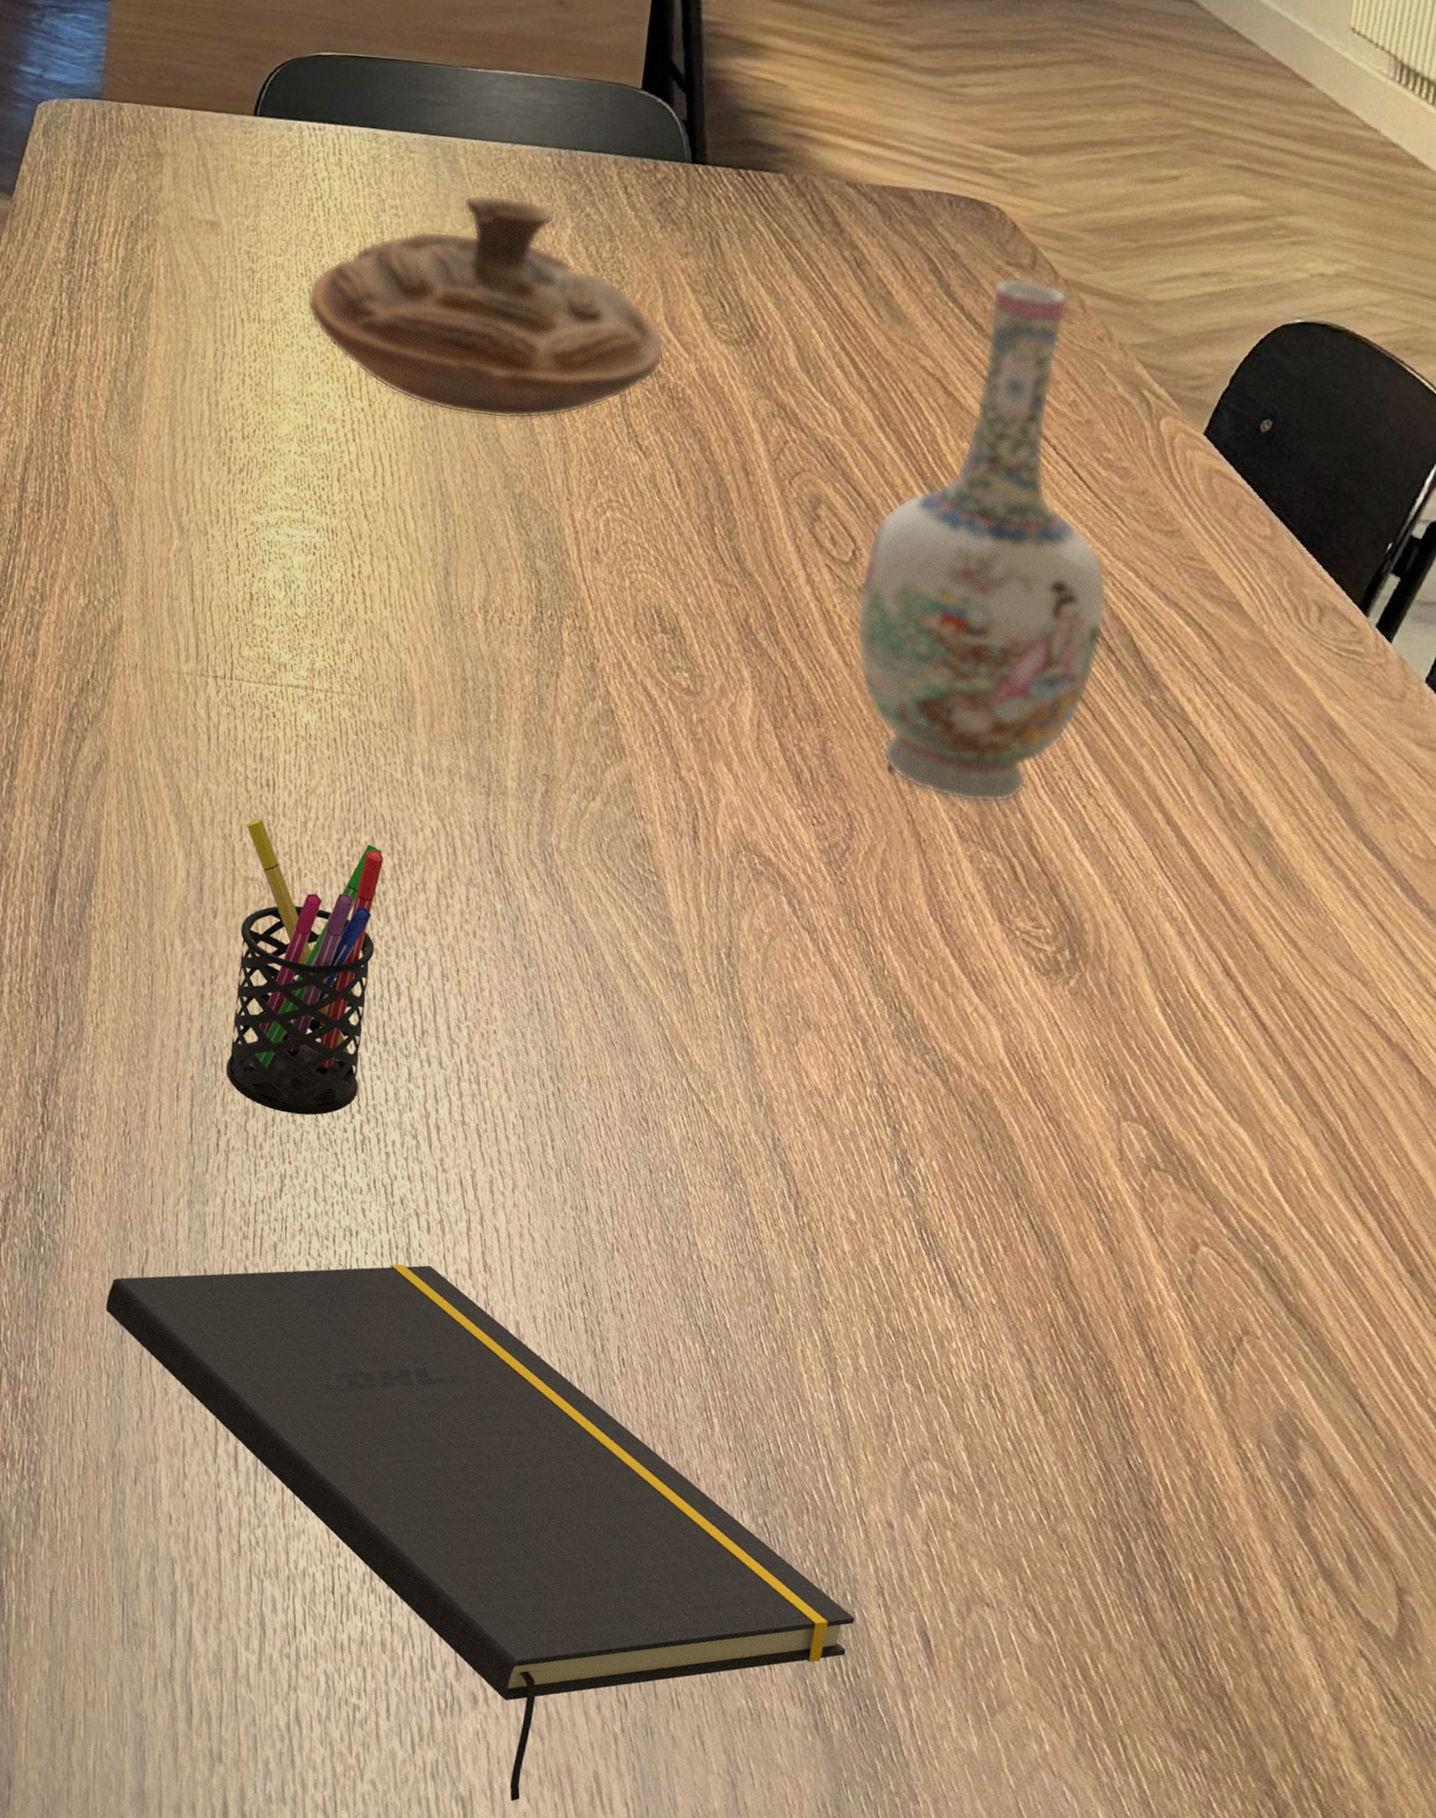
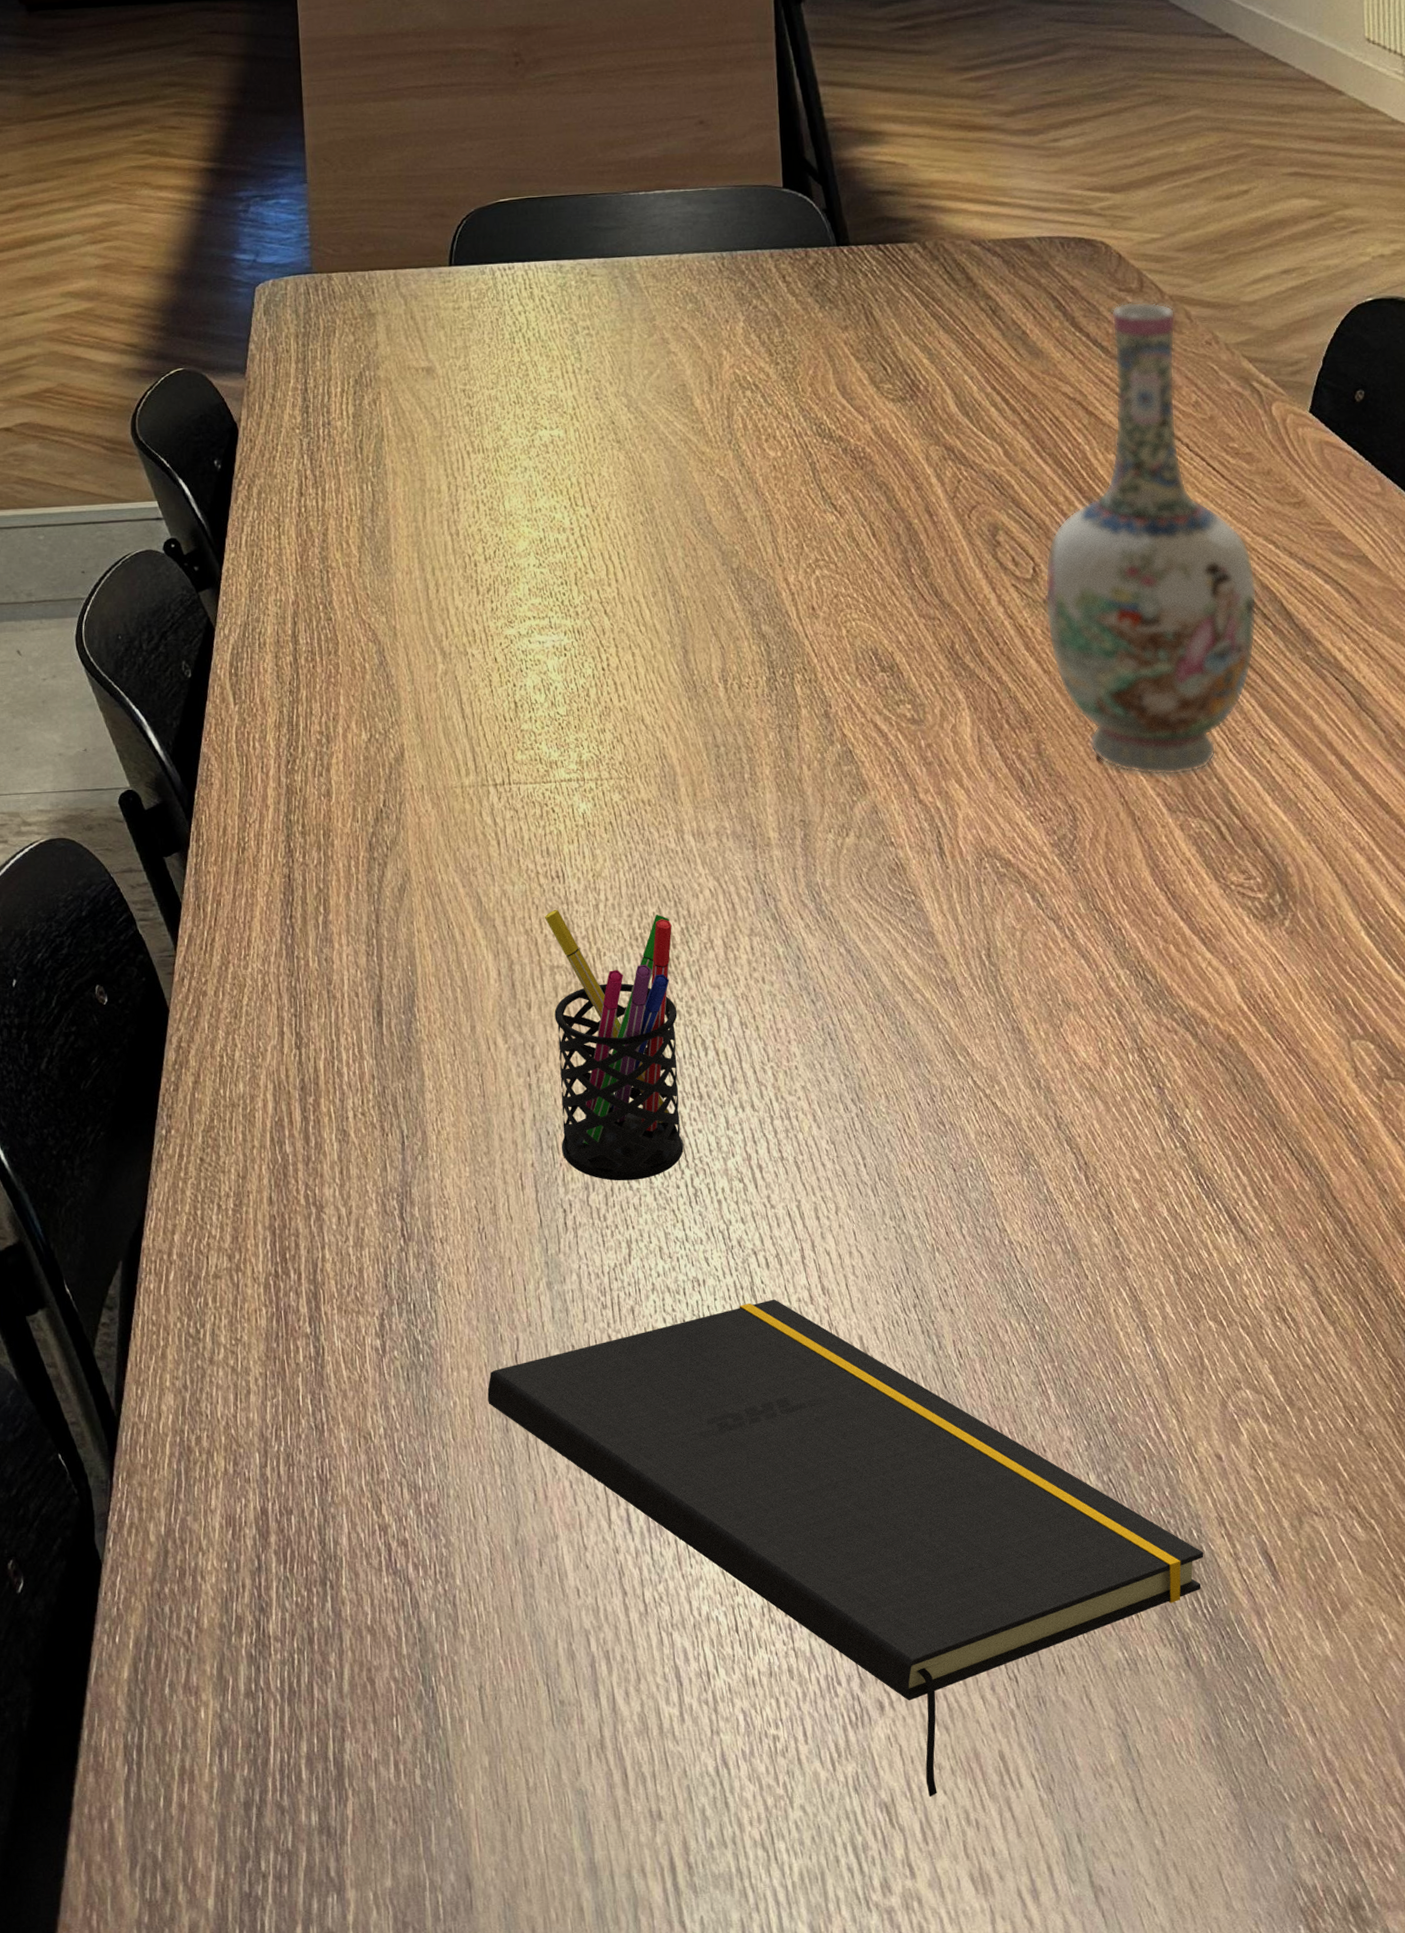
decorative bowl: present [307,194,666,420] -> none [522,302,843,505]

